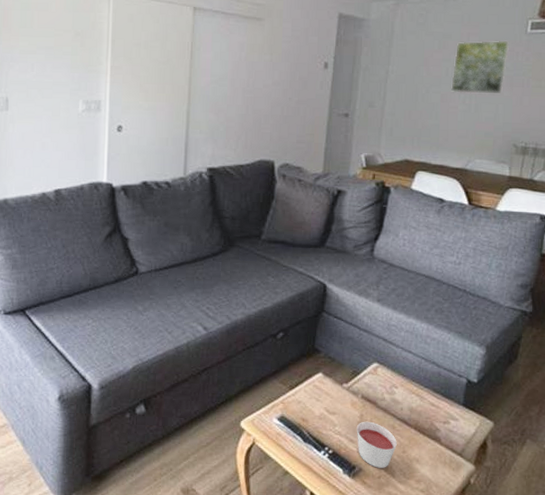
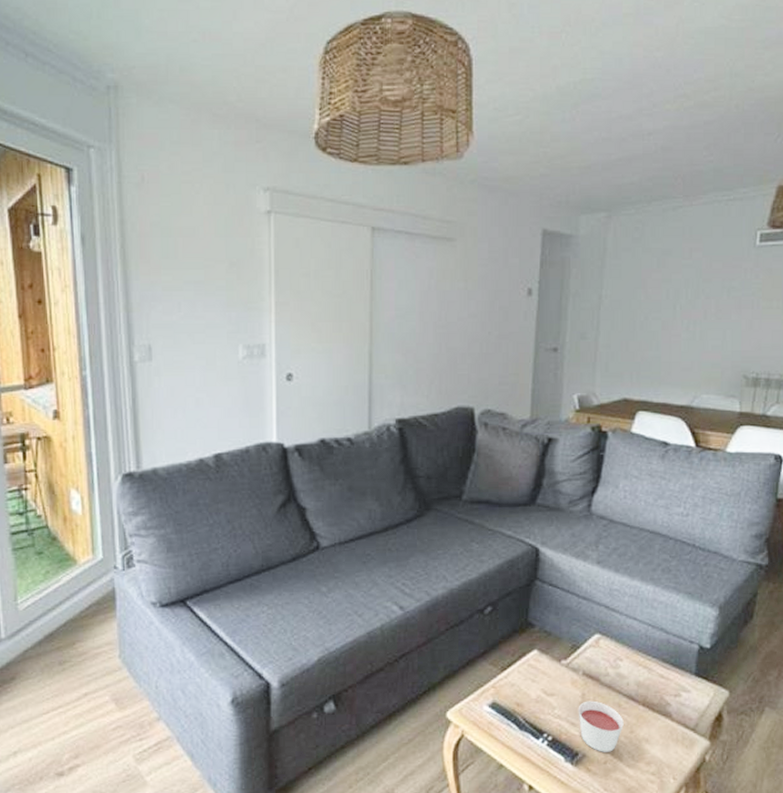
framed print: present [450,40,510,94] -> none [671,255,737,319]

